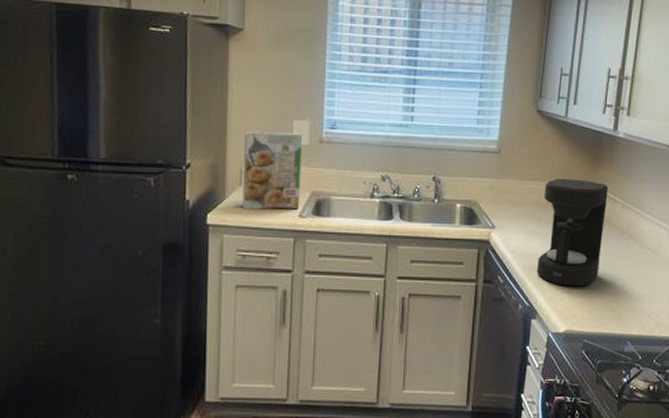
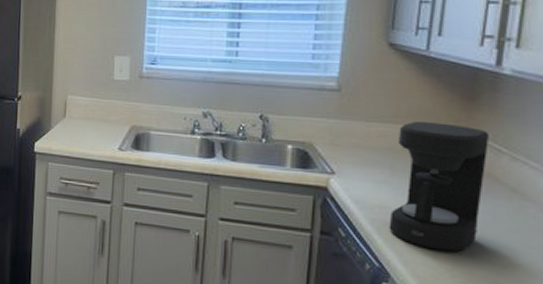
cereal box: present [241,132,302,210] -> none [65,67,122,142]

